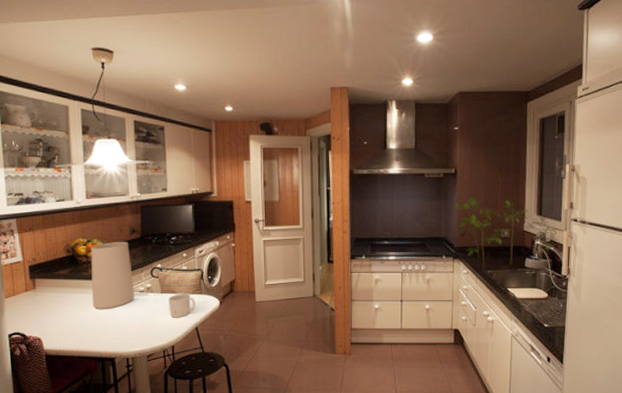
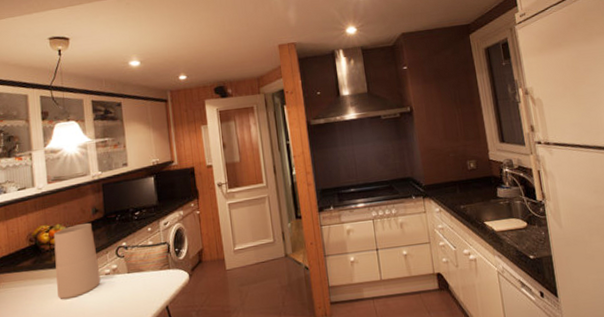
mug: present [169,293,195,318] -> none [136,270,164,299]
plant: present [454,197,559,271] -> none [415,131,525,207]

